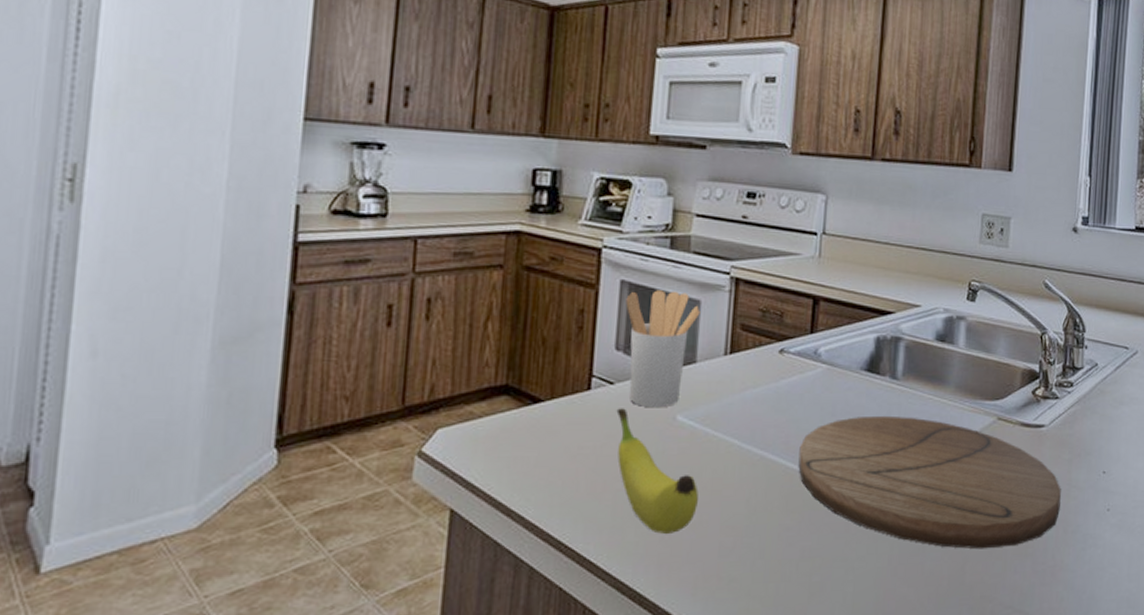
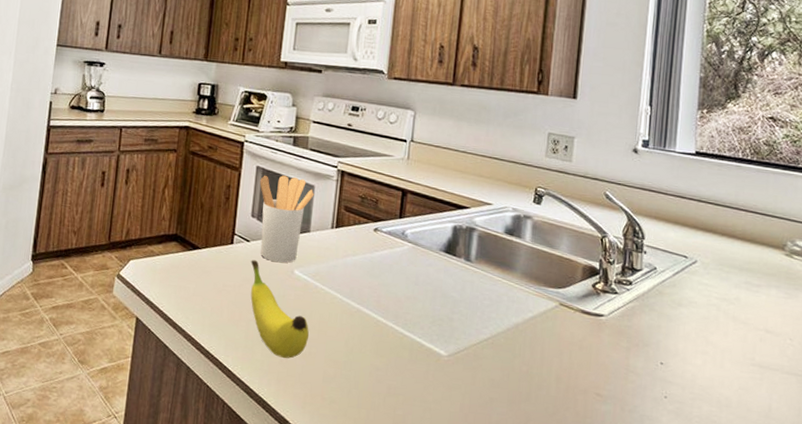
cutting board: present [798,415,1061,549] -> none [387,288,619,415]

